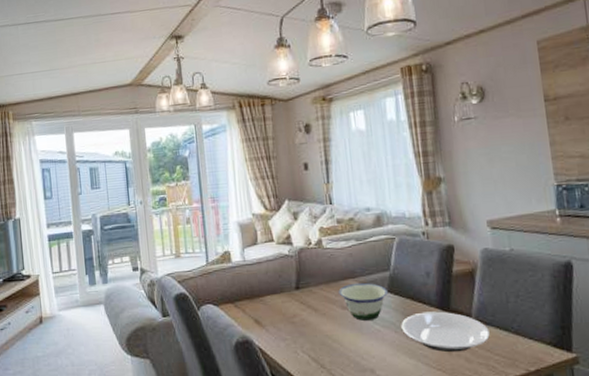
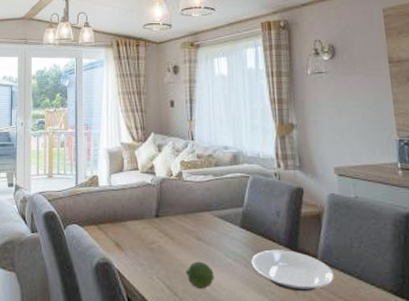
fruit: none [331,331,363,360] -> present [185,261,214,290]
bowl: present [338,282,388,321] -> none [195,216,240,253]

